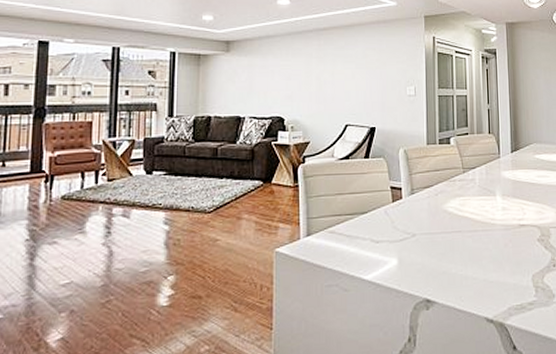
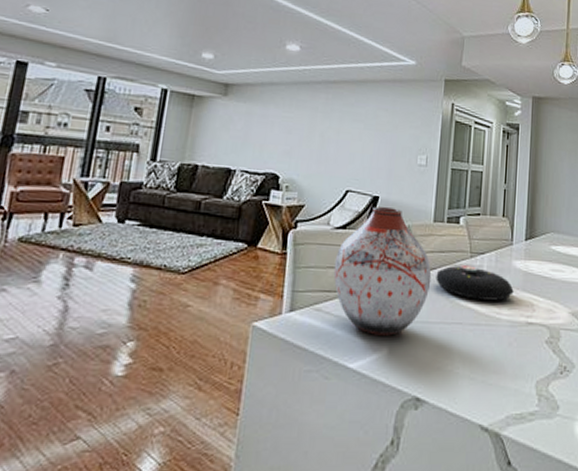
vase: none [342,136,430,249] -> present [333,207,432,336]
decorative ball: none [434,180,505,210] -> present [436,265,514,301]

